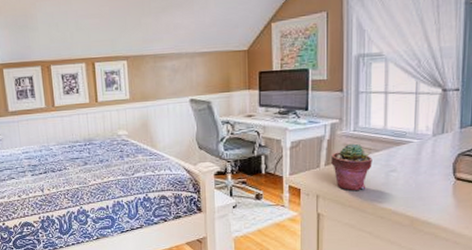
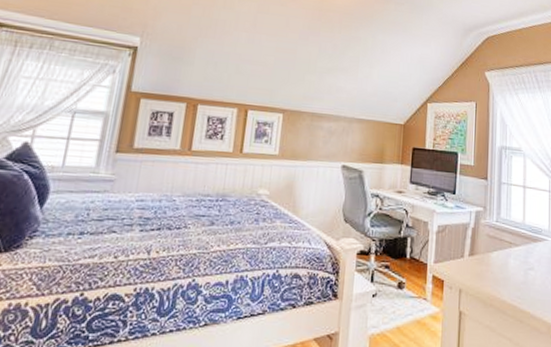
potted succulent: present [331,143,373,190] -> none [475,234,513,288]

